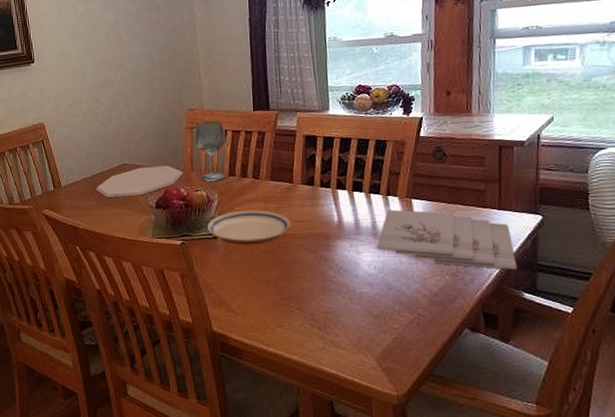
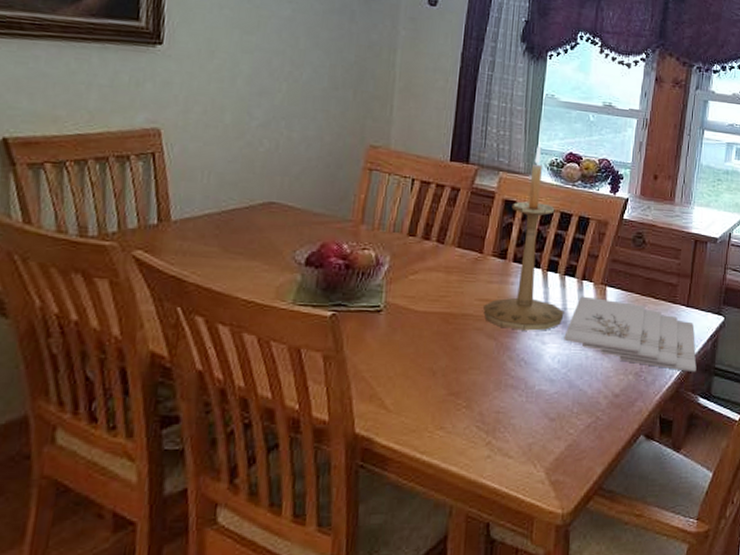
placemat: present [96,165,184,198] -> none [222,209,351,247]
wine glass: present [194,120,227,182] -> none [371,163,413,240]
plate: present [207,209,291,245] -> none [370,279,473,324]
candlestick: none [299,83,374,244] -> present [482,145,564,331]

